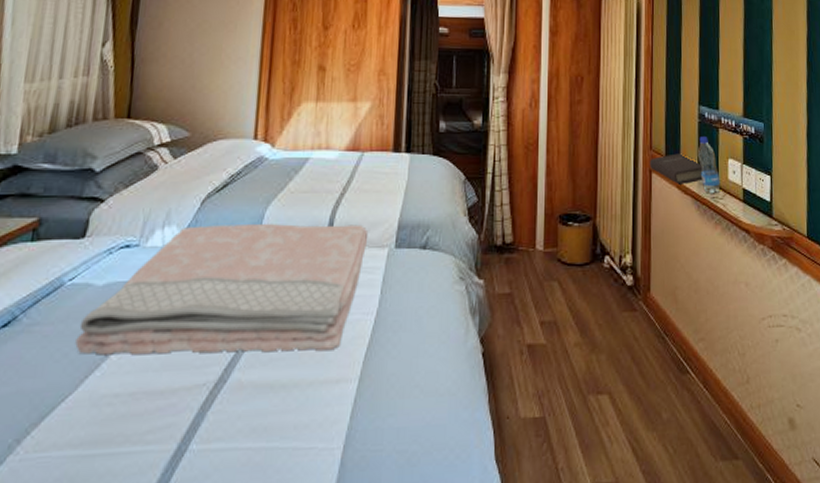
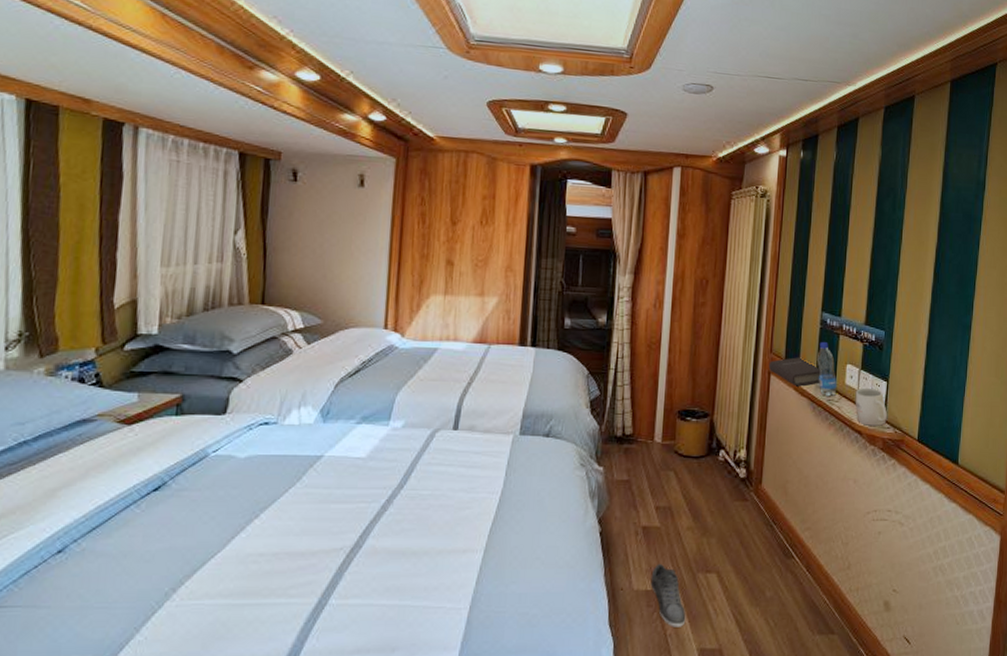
towel: present [75,223,369,356] -> none [221,407,495,523]
shoe: none [538,385,578,460] -> present [650,563,686,627]
mug: none [739,183,775,223] -> present [855,387,888,426]

